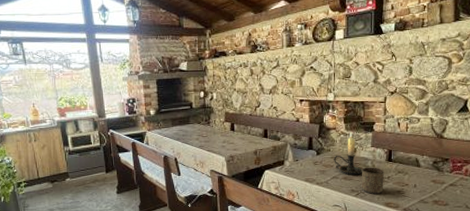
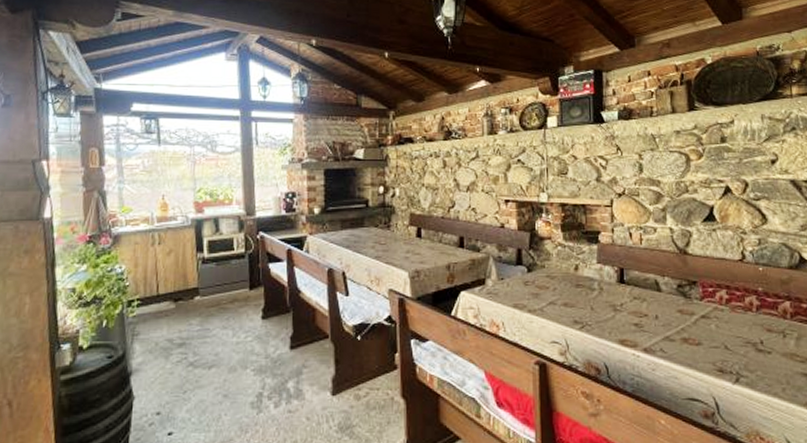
candle holder: present [334,131,363,175] -> none [550,242,588,300]
cup: present [361,167,384,194] -> none [585,290,616,327]

